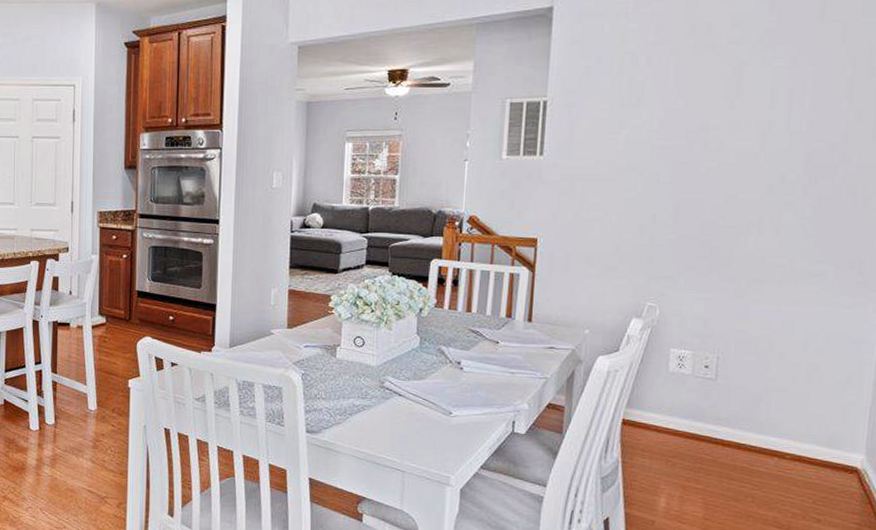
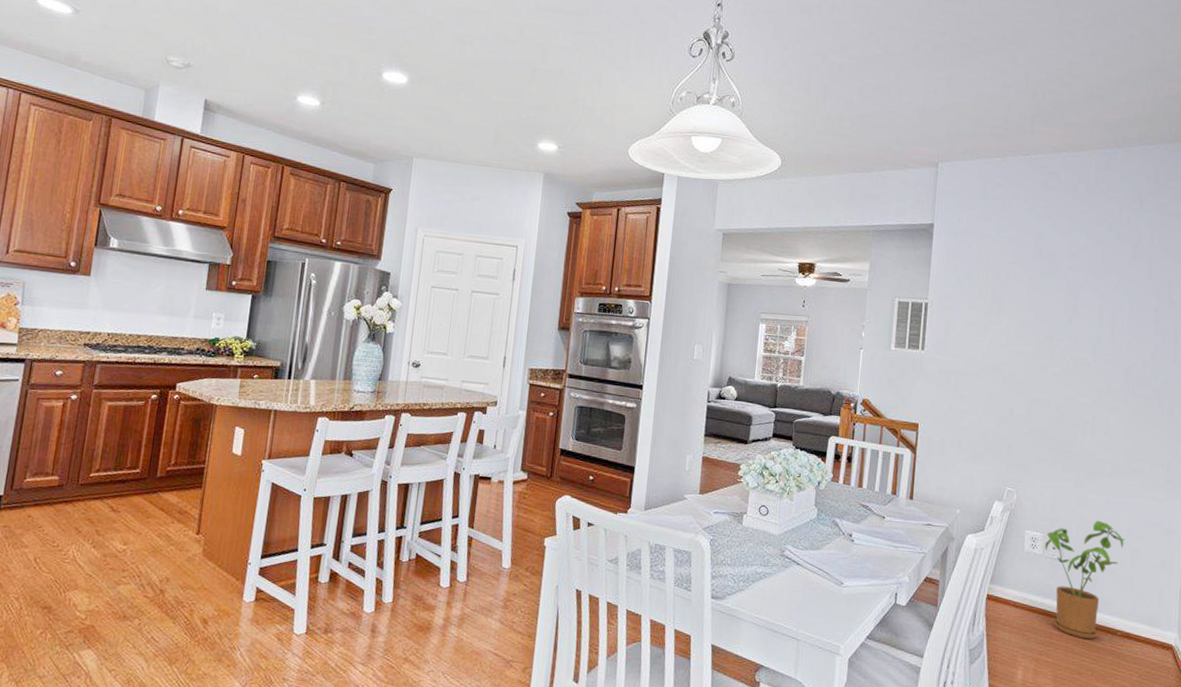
house plant: none [695,333,800,464] -> present [1045,520,1125,640]

